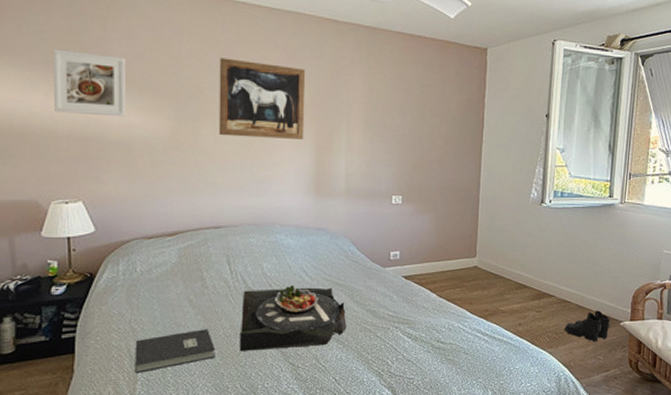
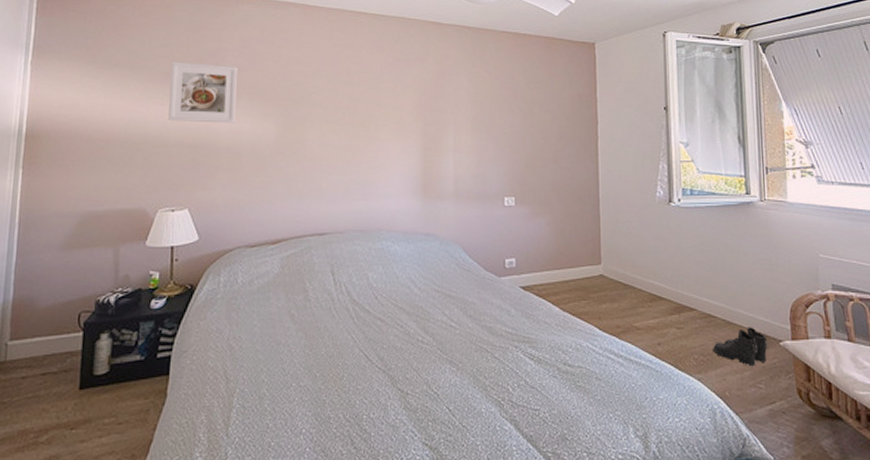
book: present [135,329,216,373] -> none [230,348,317,399]
wall art: present [218,58,306,139] -> none [324,63,411,140]
serving tray: present [239,285,347,351] -> none [343,297,460,374]

